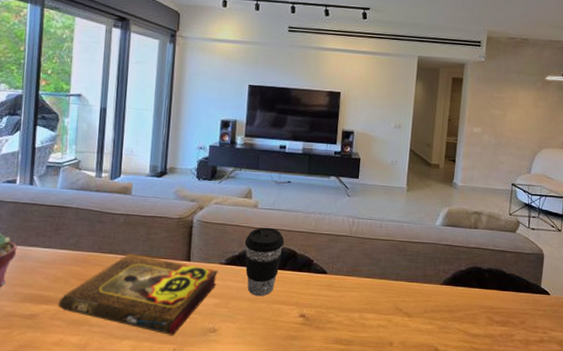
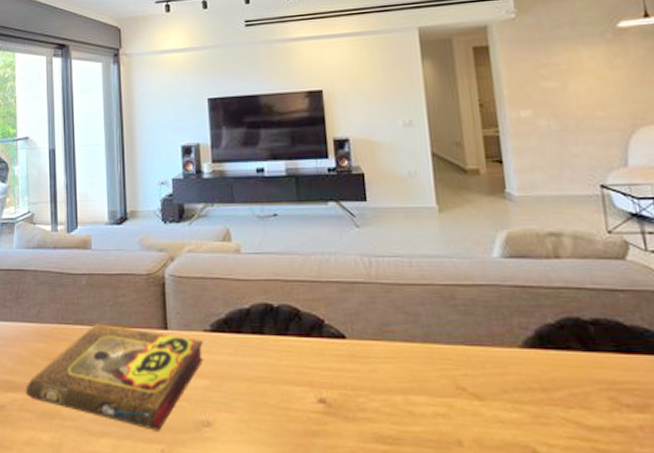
coffee cup: present [244,227,285,297] -> none [230,278,282,375]

